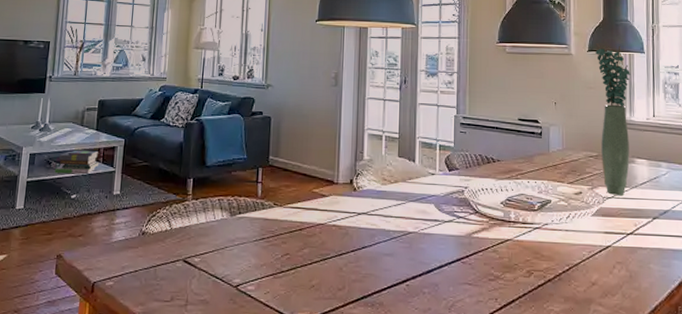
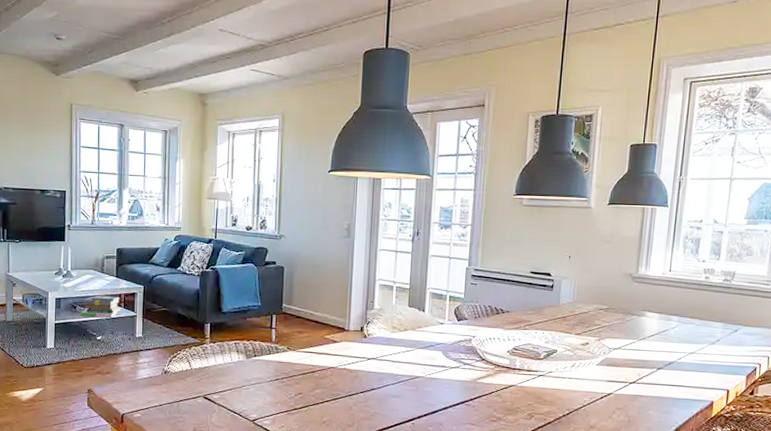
vase: present [595,43,630,195] -> none [611,196,651,347]

